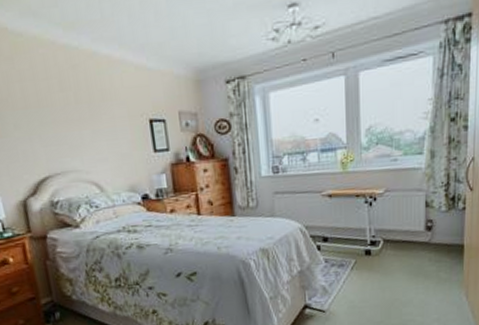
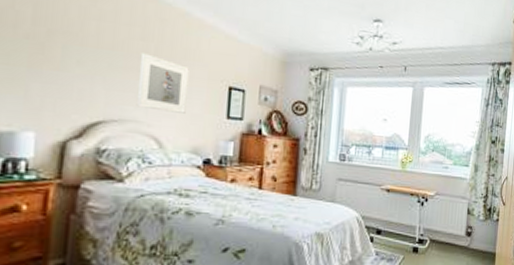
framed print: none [63,104,116,158] -> present [136,53,190,114]

